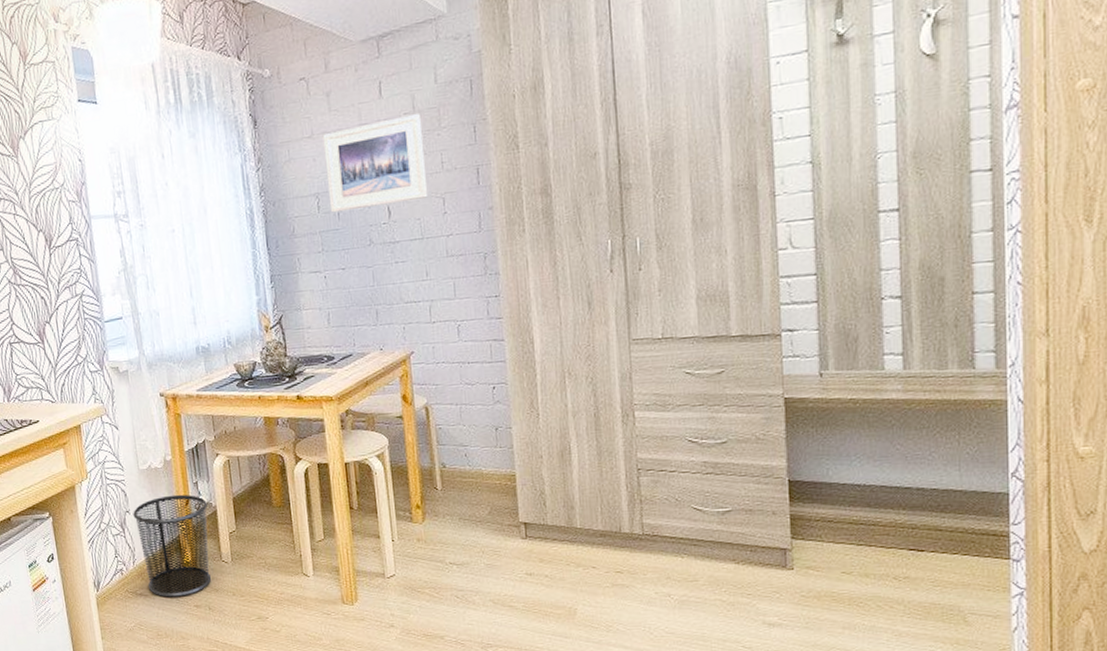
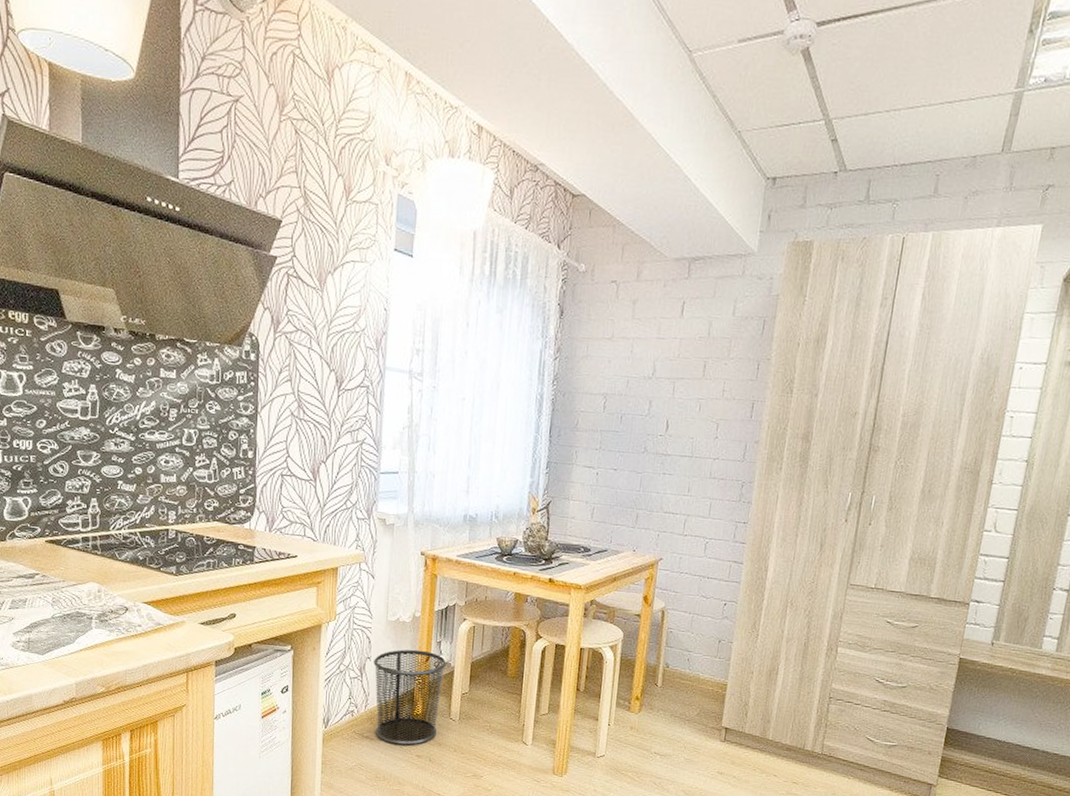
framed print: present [322,112,429,213] -> none [614,339,714,420]

